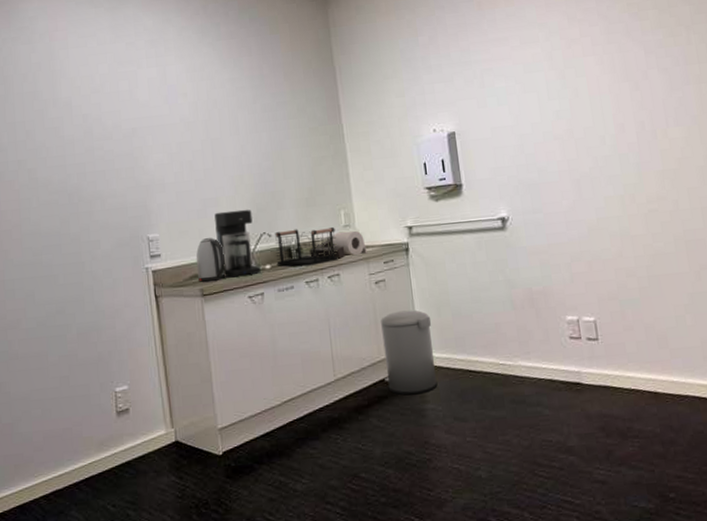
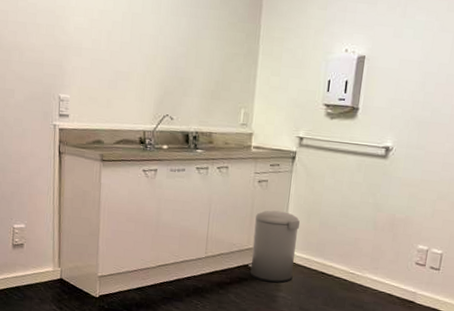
kettle: present [195,238,226,282] -> none [99,108,127,150]
coffee maker: present [214,209,261,278] -> none [122,86,159,151]
dish rack: present [275,227,338,267] -> none [173,117,233,155]
paper towel holder: present [309,230,368,260] -> none [205,128,258,155]

